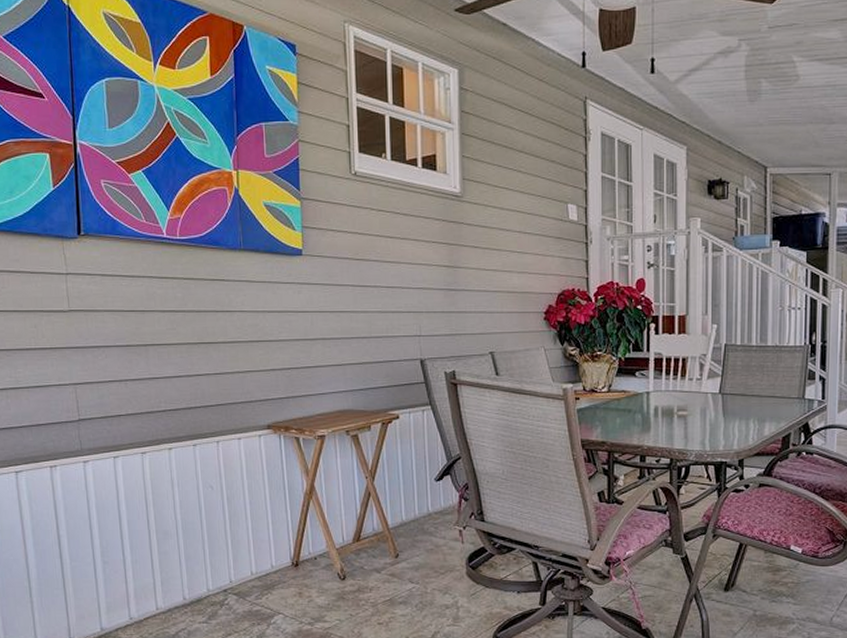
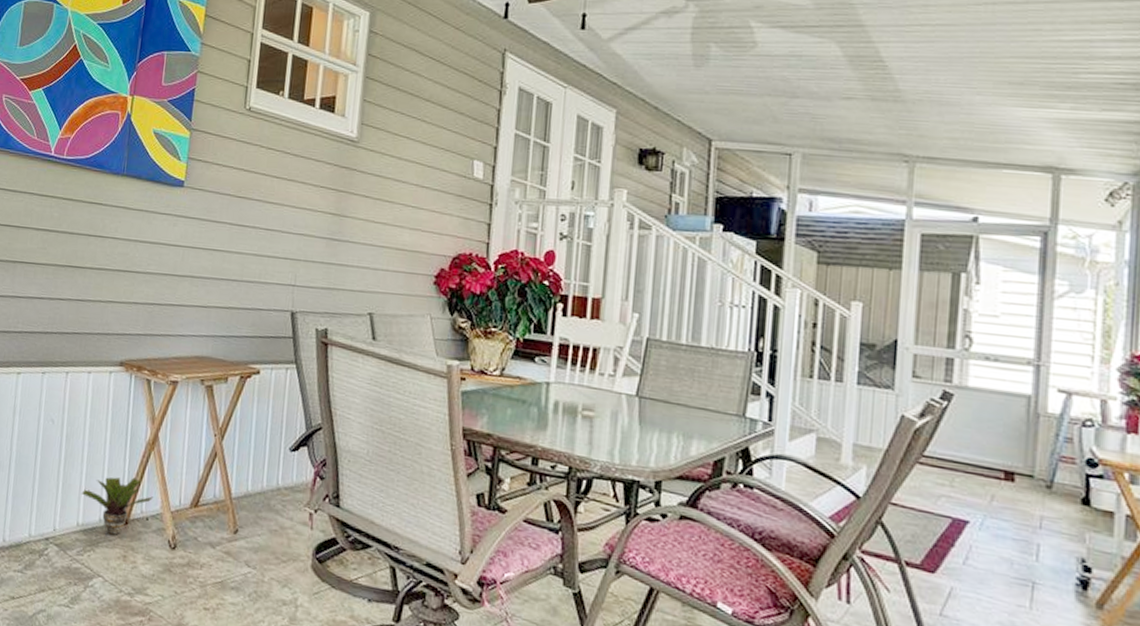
potted plant: none [250,525,319,578] -> present [81,477,154,536]

